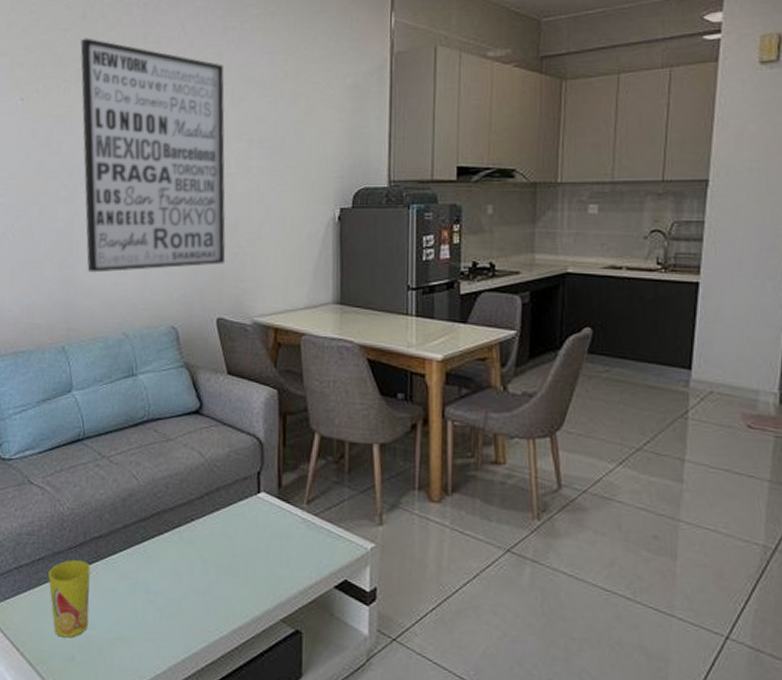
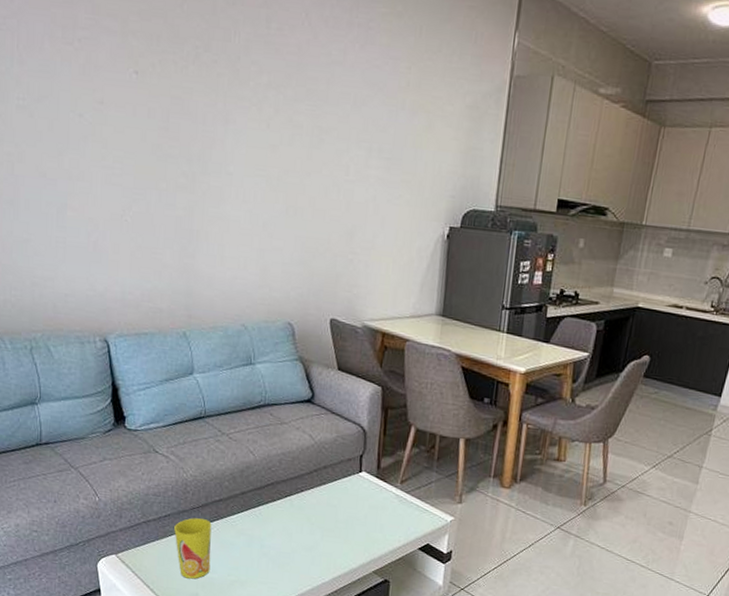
wall art: present [80,38,226,273] -> none [198,12,348,269]

